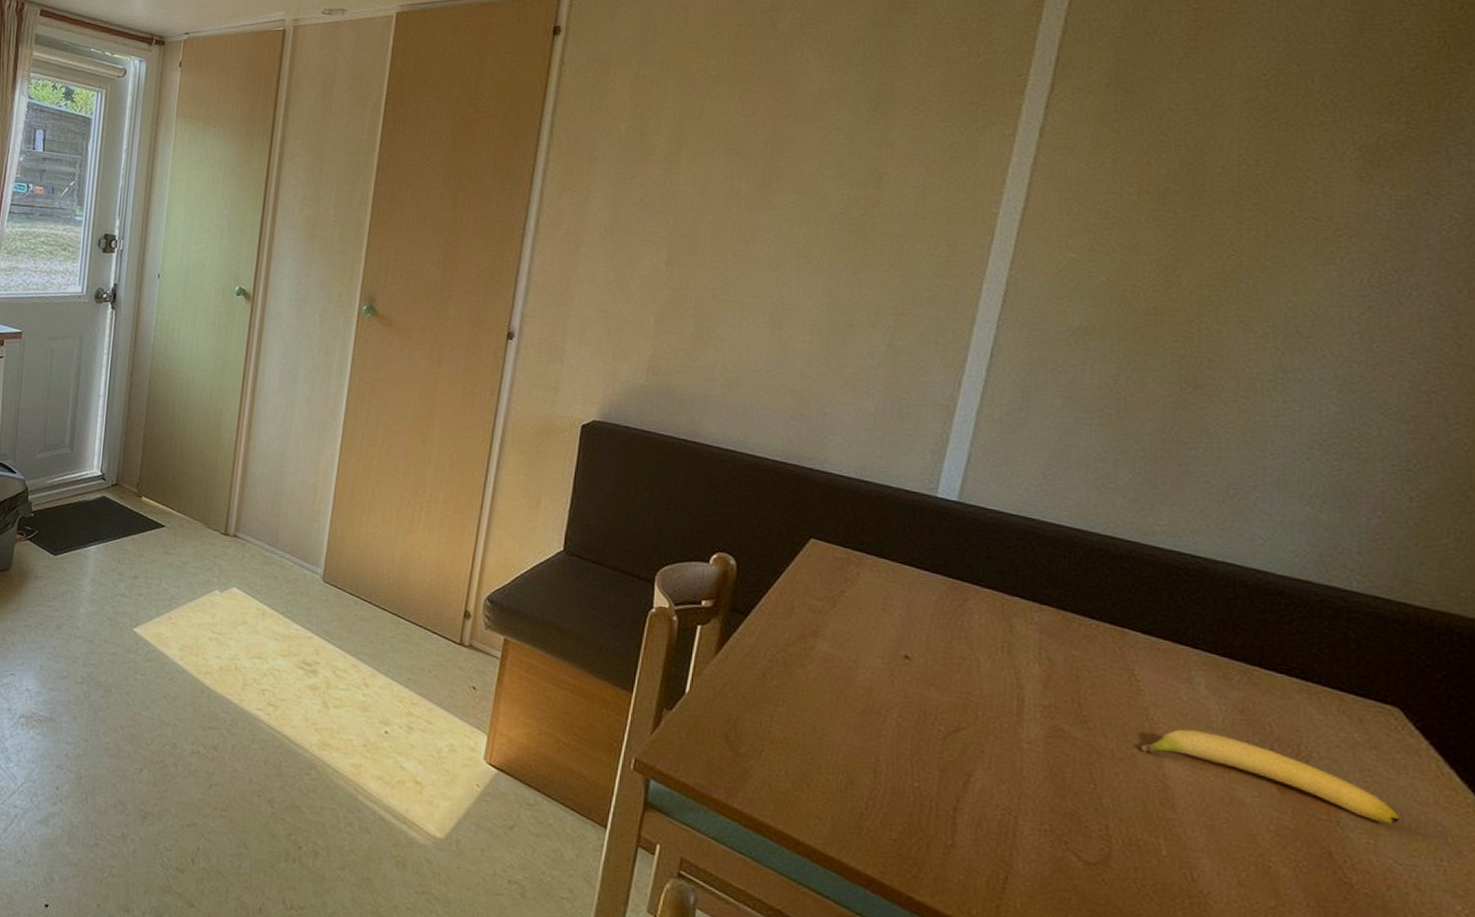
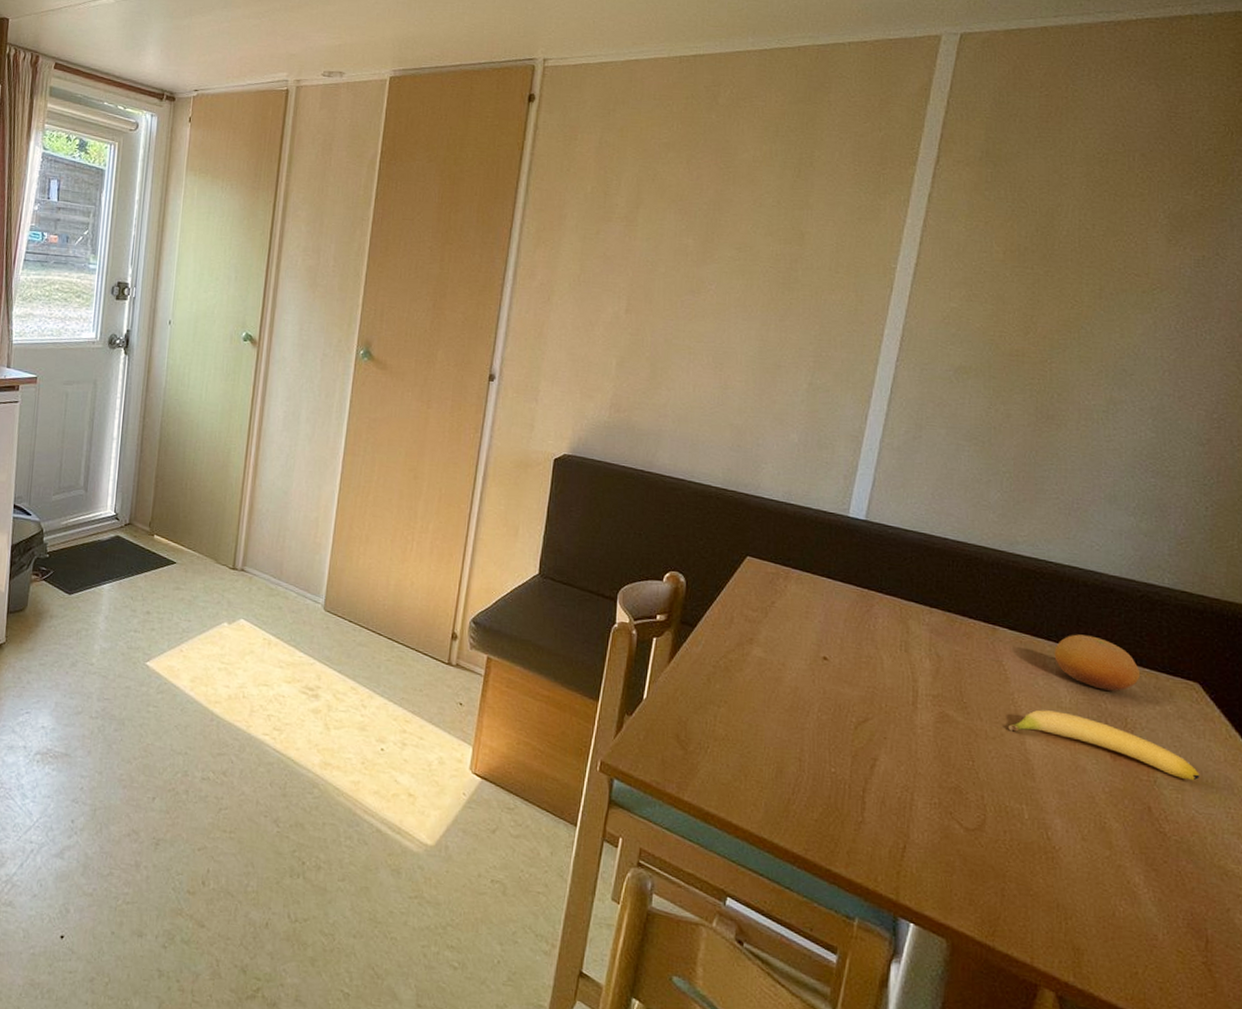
fruit: none [1202,642,1319,713] -> present [1054,634,1141,691]

